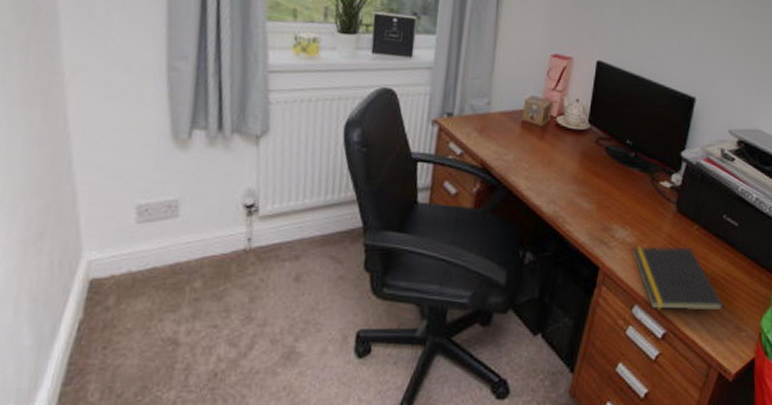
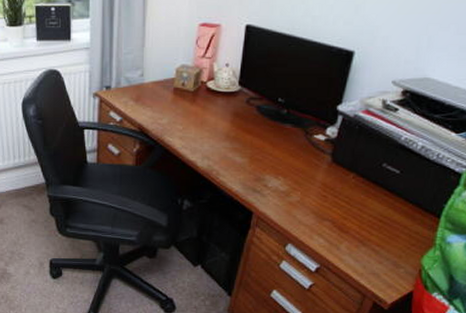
notepad: present [632,246,724,311] -> none [285,193,382,249]

